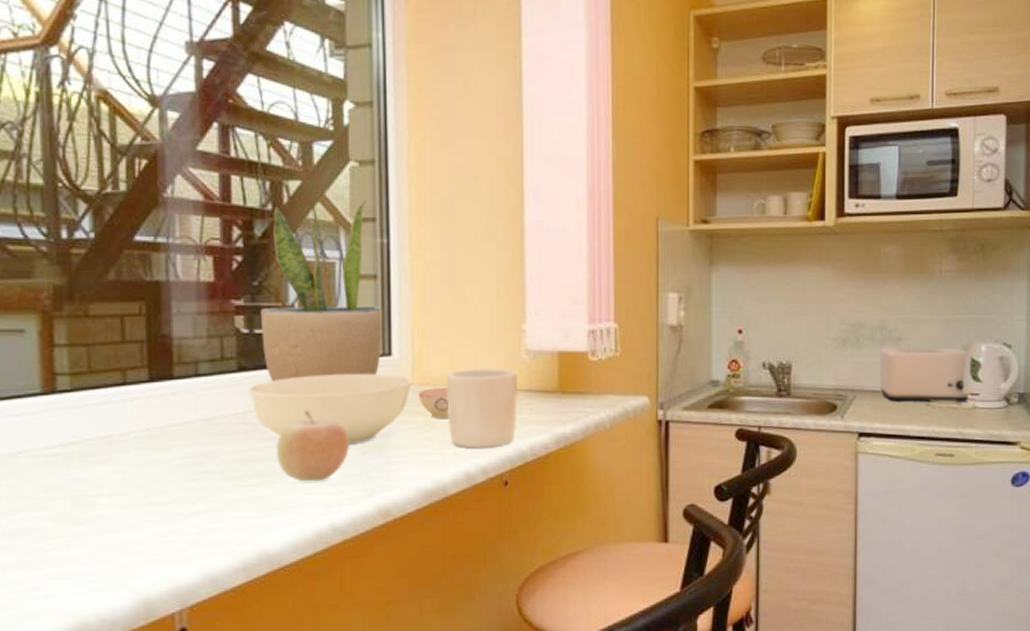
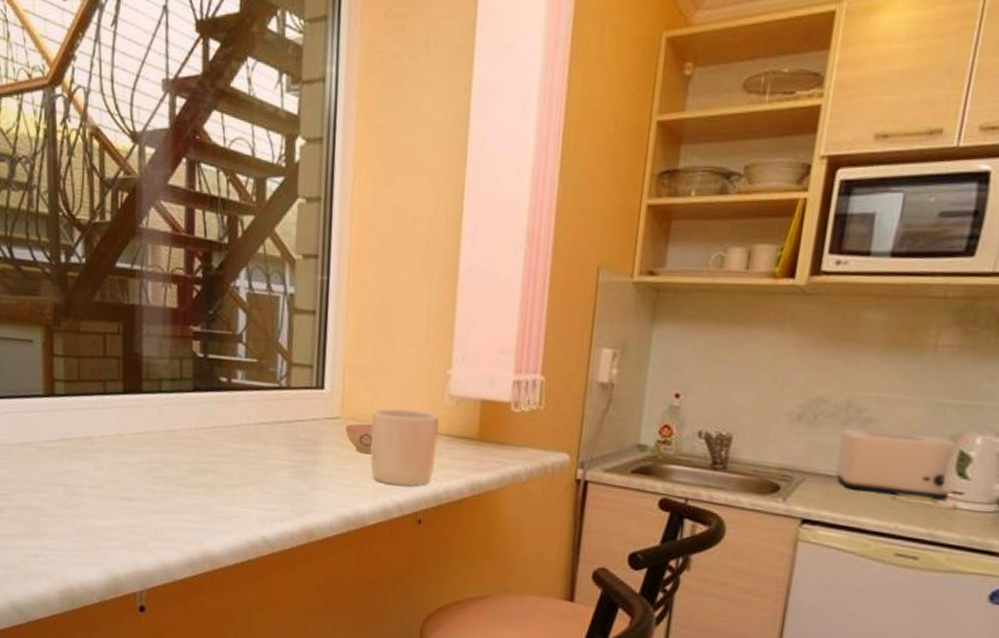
bowl: present [247,374,412,445] -> none [200,401,341,468]
potted plant: present [260,199,383,382] -> none [213,236,319,406]
fruit: present [277,410,349,482] -> none [221,432,282,498]

